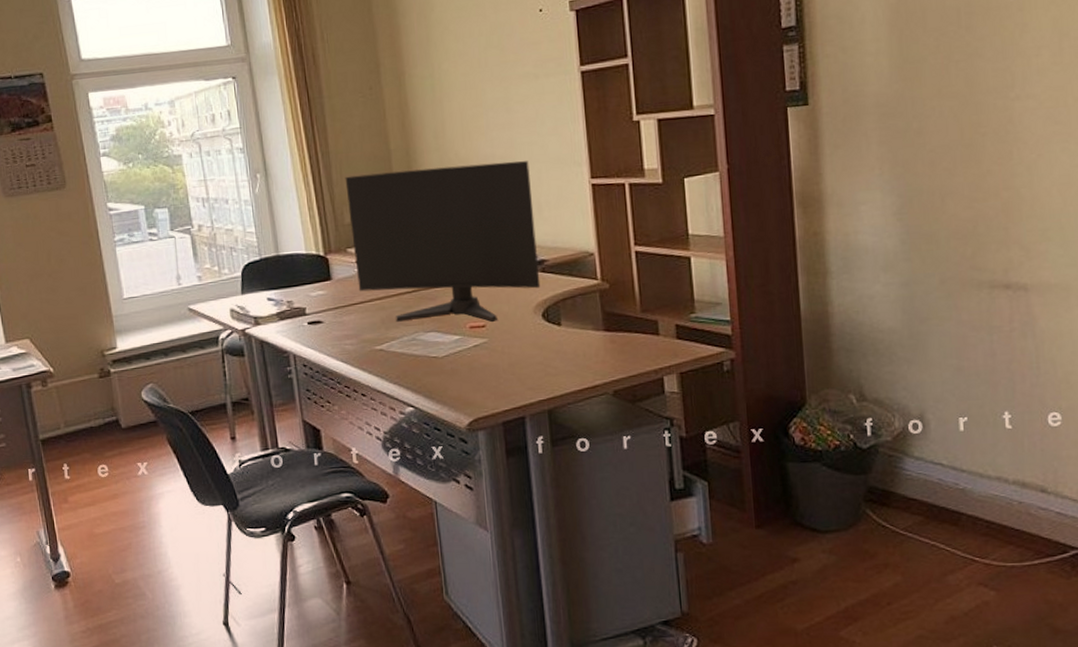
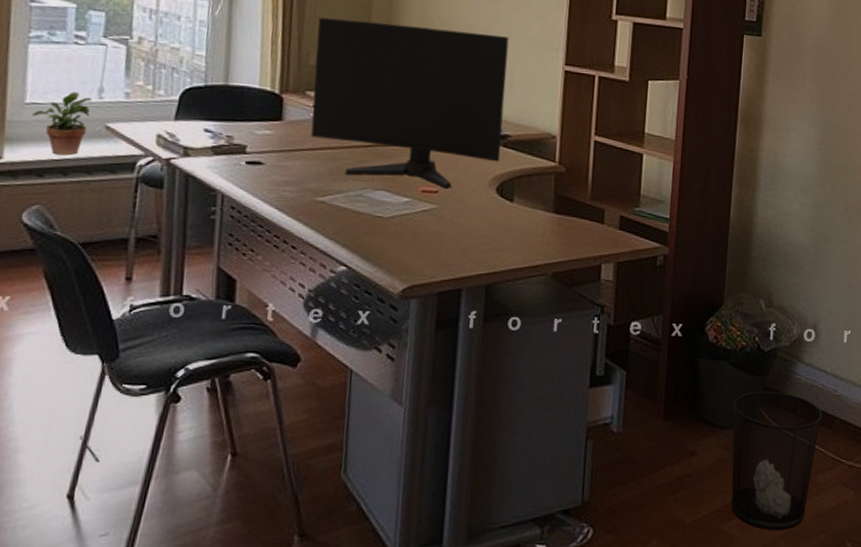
potted plant: none [130,282,175,339] -> present [31,92,93,156]
waste bin: none [833,490,944,636] -> present [731,391,822,531]

